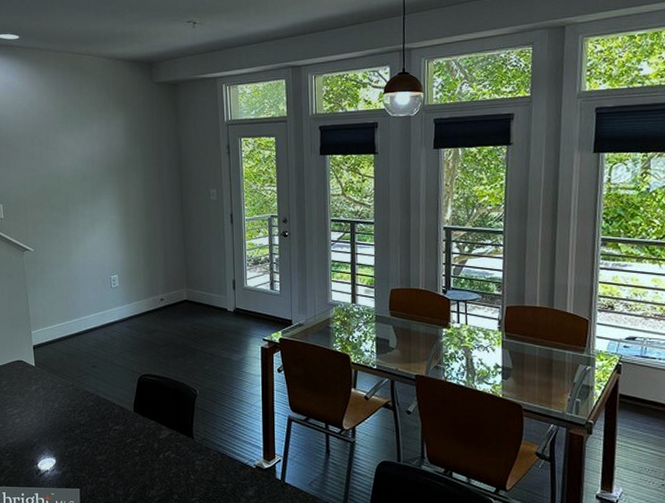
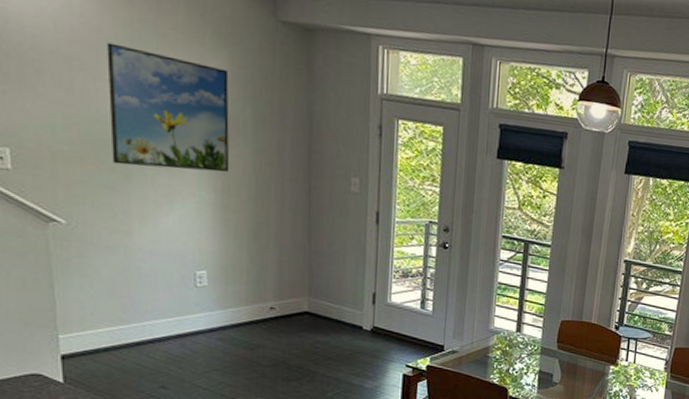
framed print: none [53,122,129,205] -> present [107,42,230,173]

